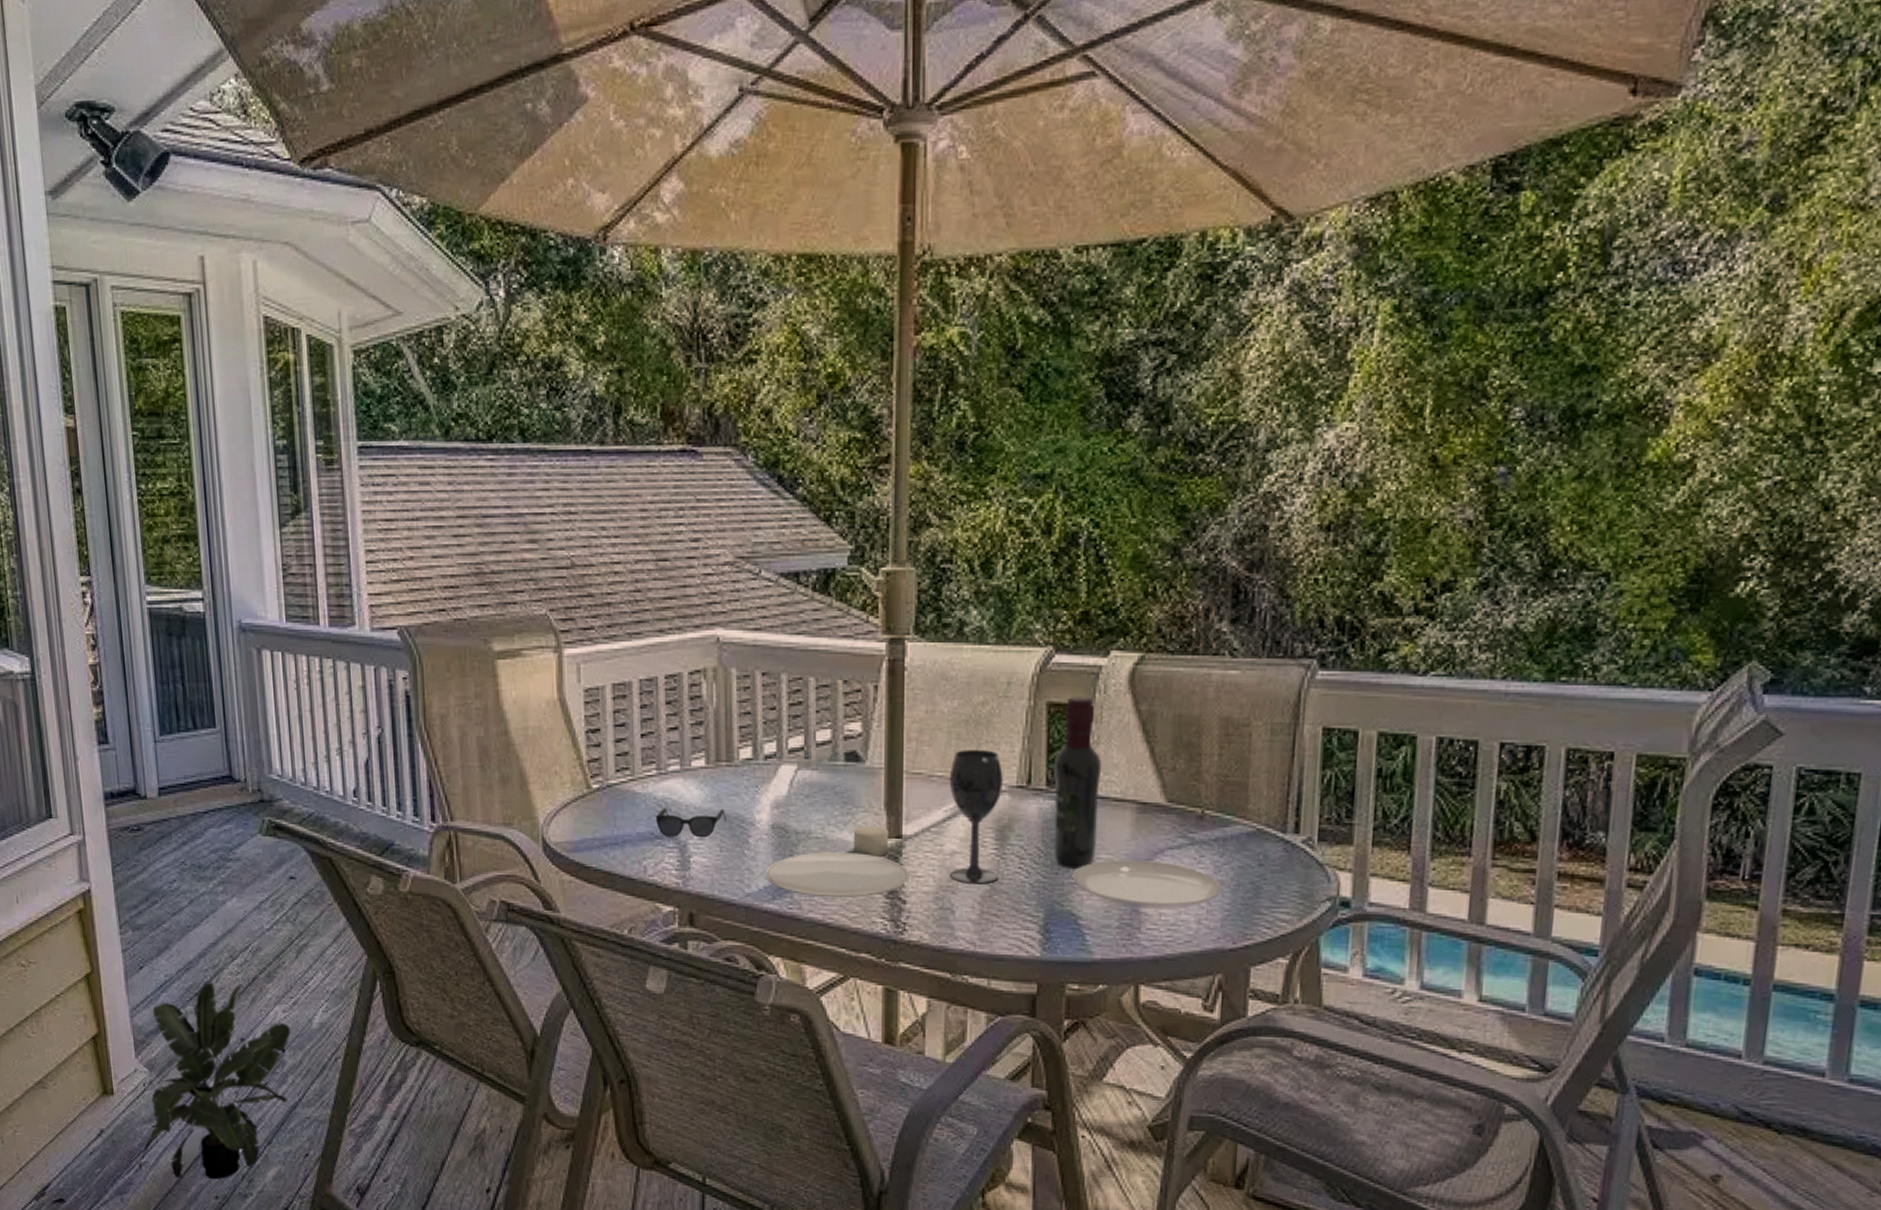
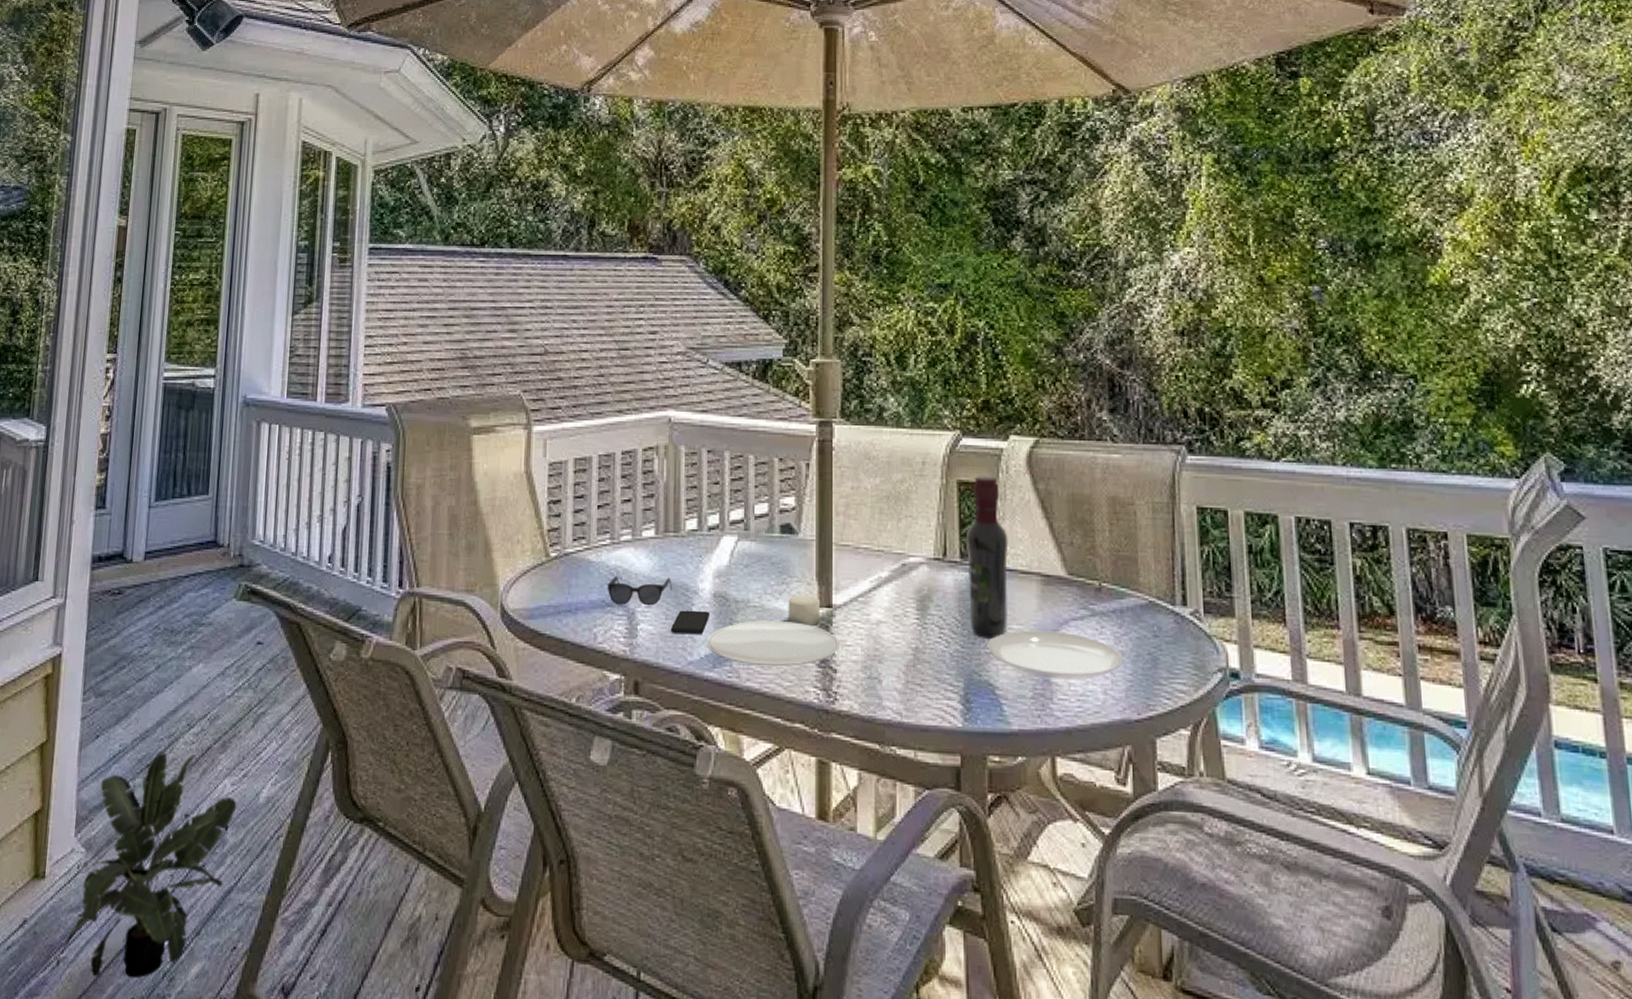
mobile phone: none [725,842,769,866] -> present [670,610,711,634]
wine glass: present [949,750,1003,884] -> none [873,524,921,654]

